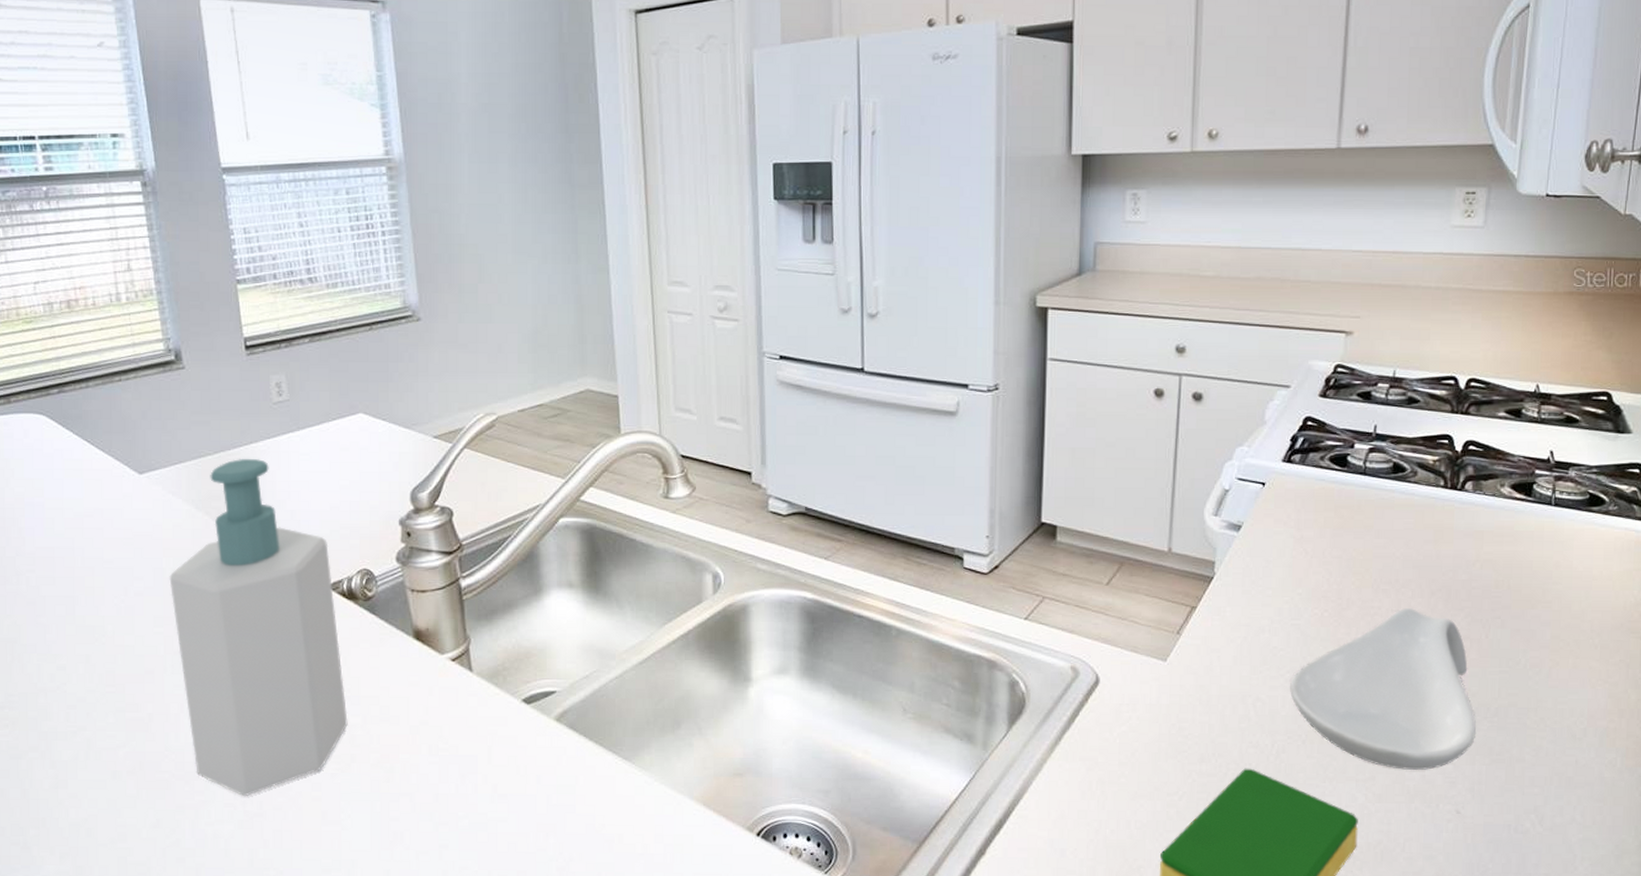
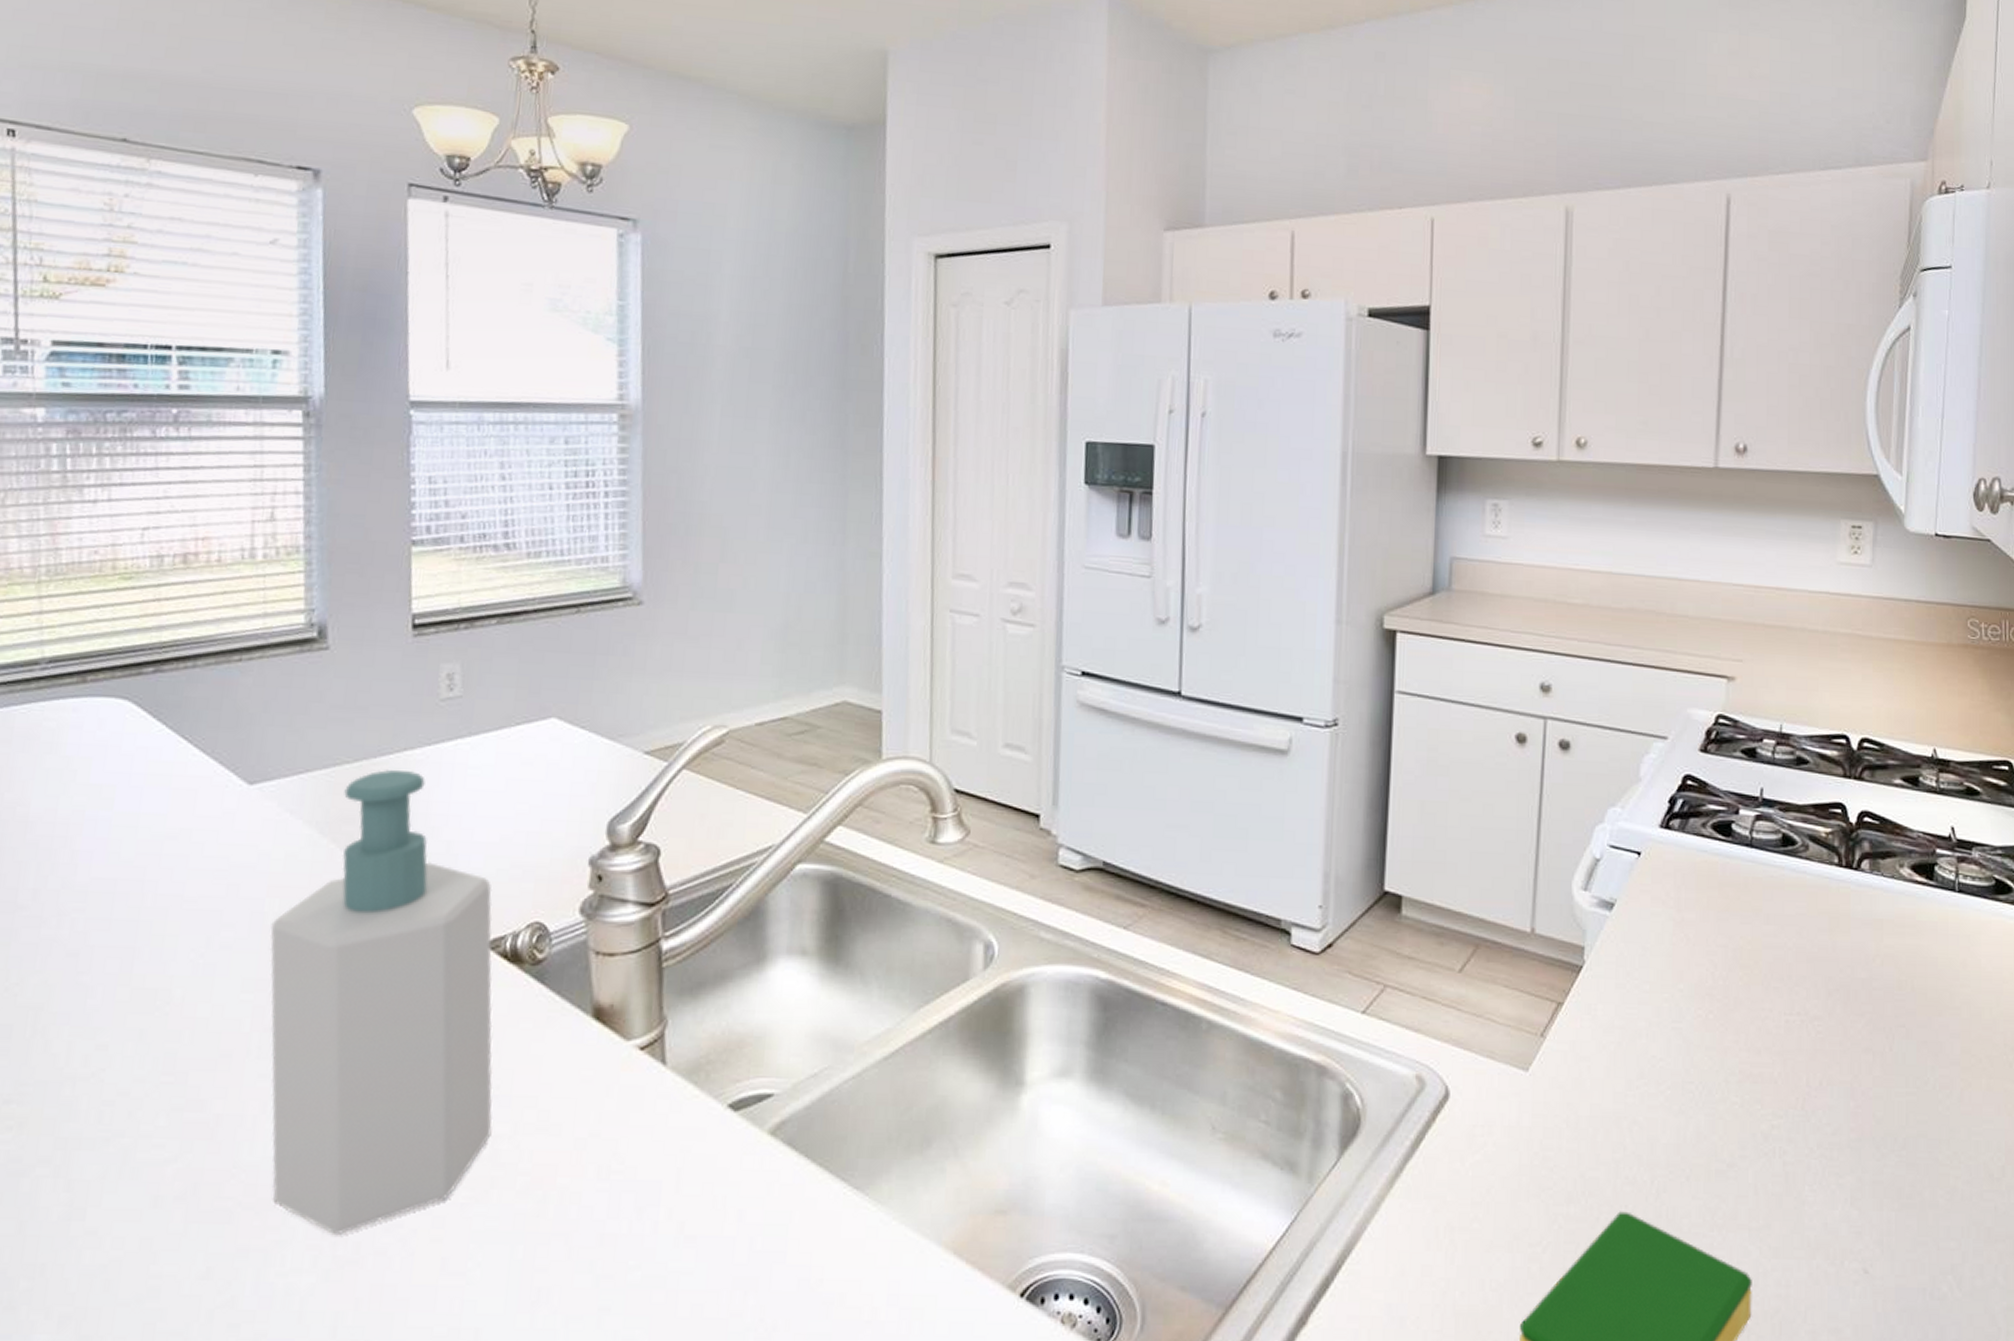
spoon rest: present [1290,608,1477,770] -> none [1671,1011,1884,1216]

